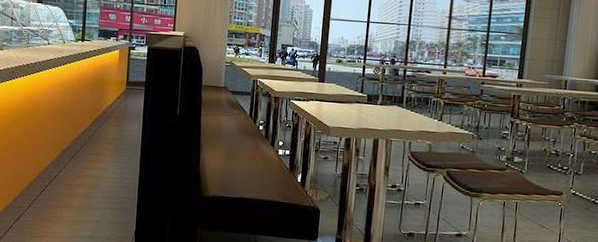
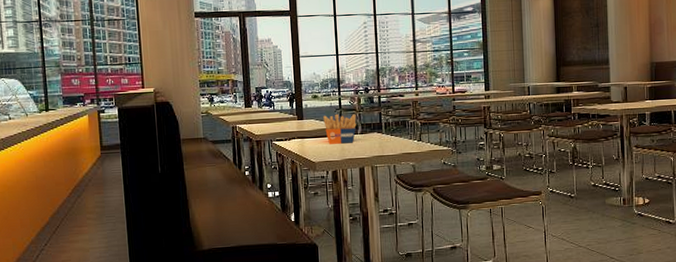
french fries: none [344,81,378,114] -> present [323,113,356,145]

